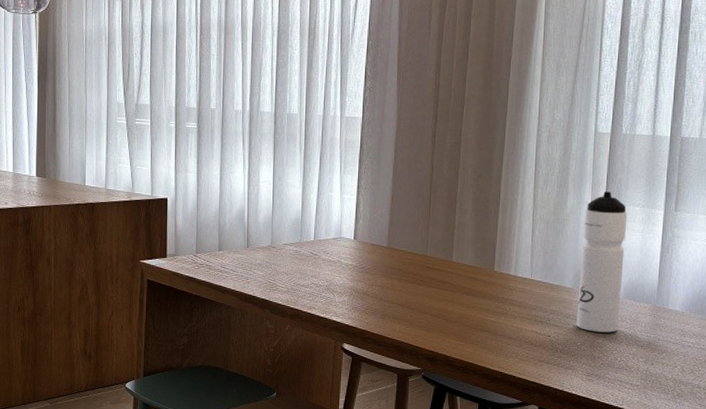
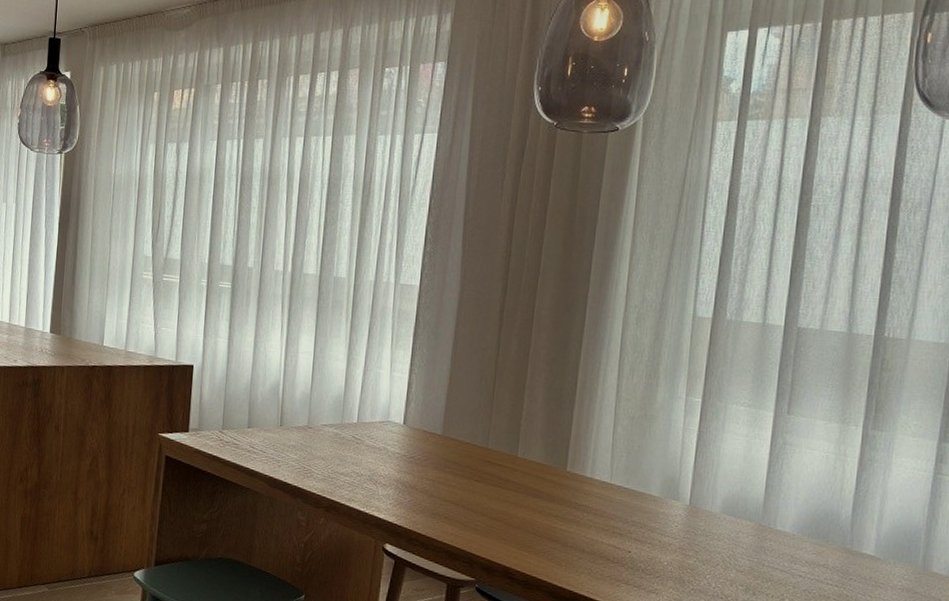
water bottle: present [576,191,628,333] -> none [663,386,730,553]

